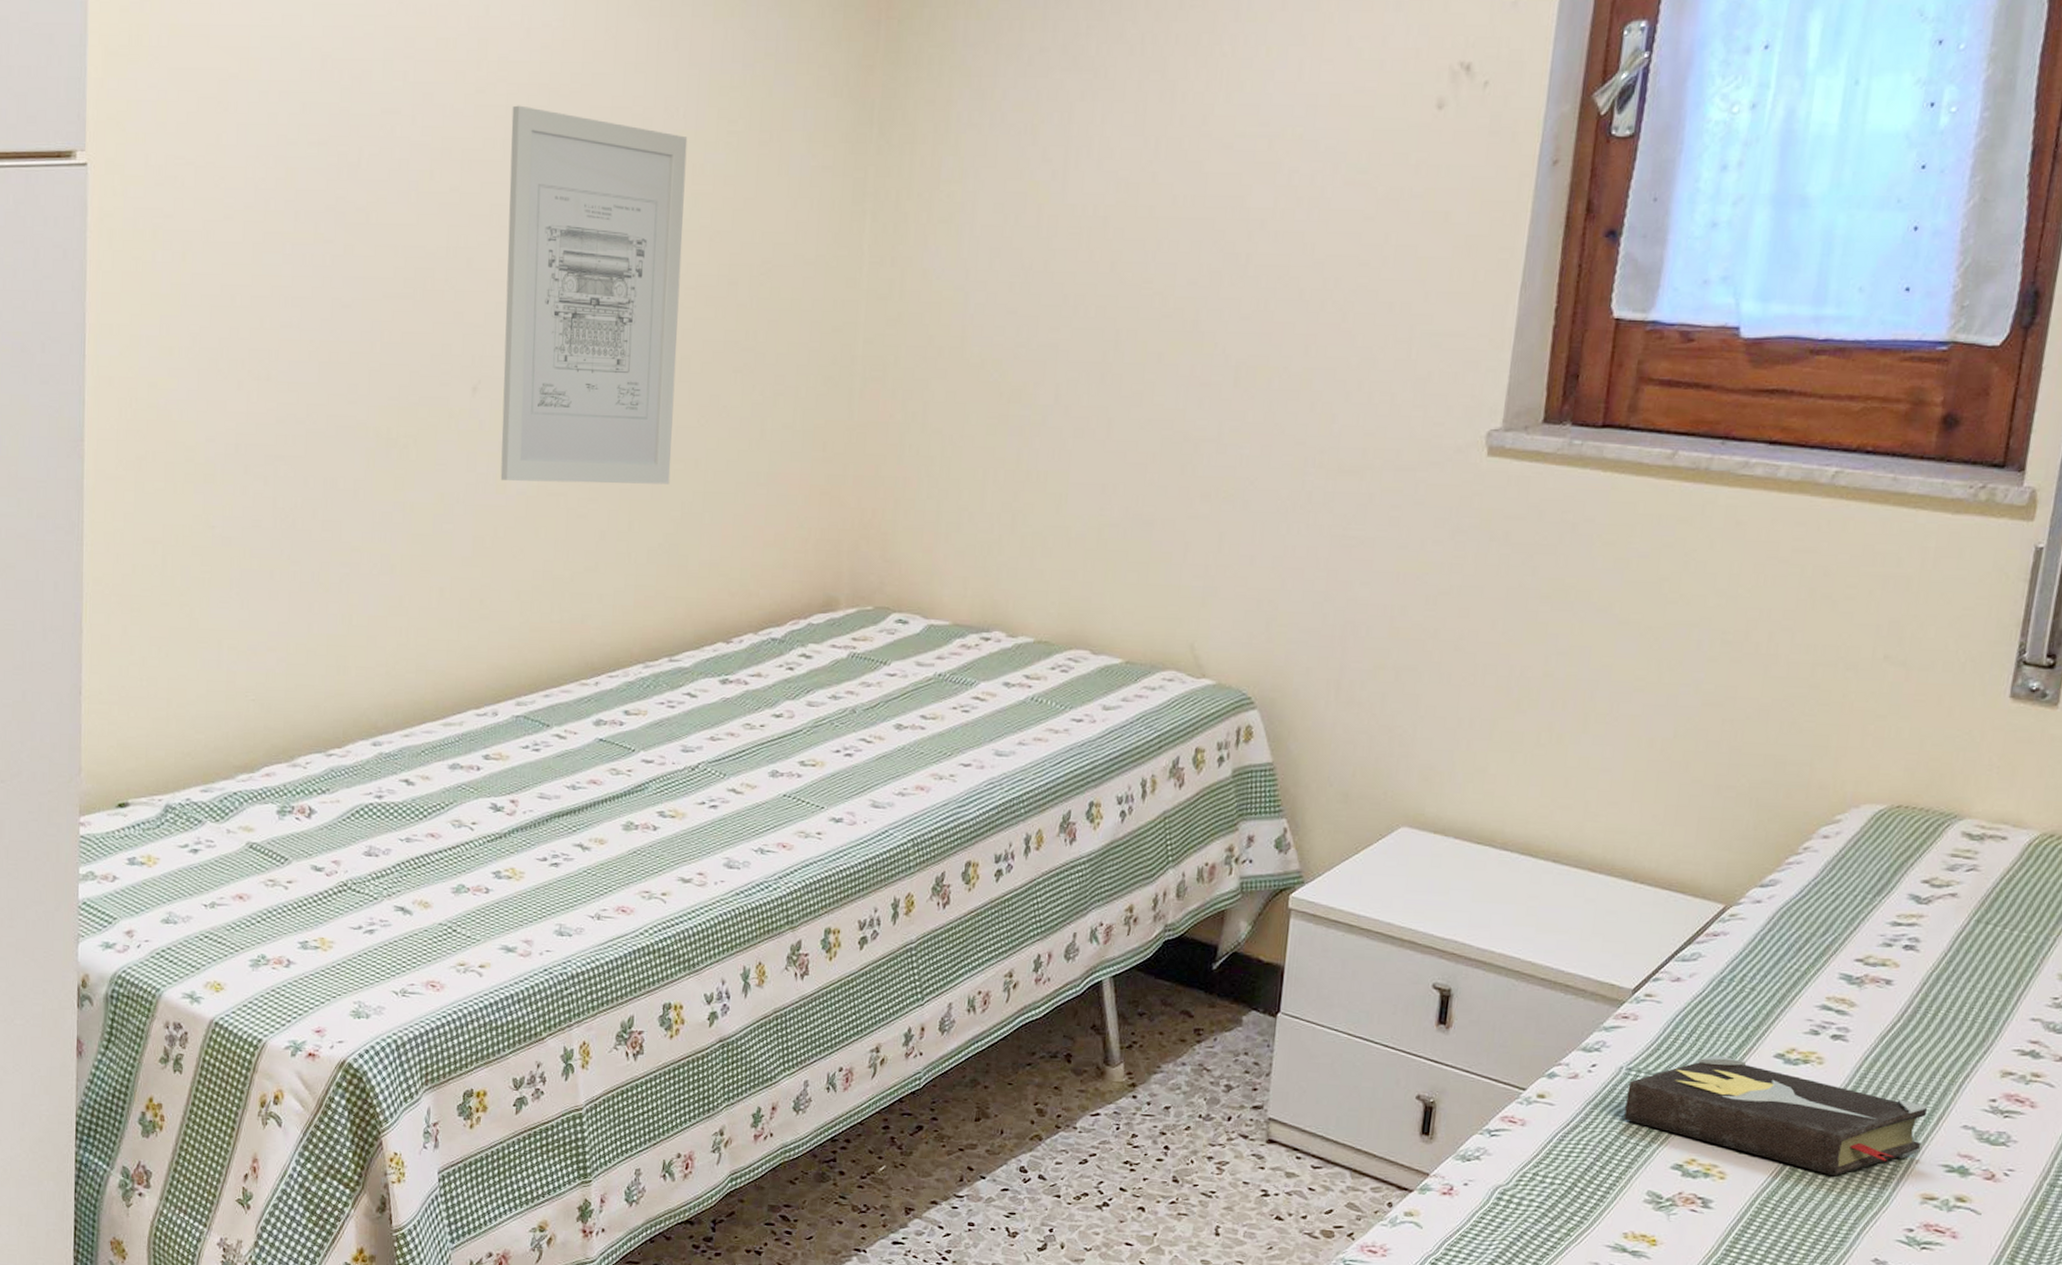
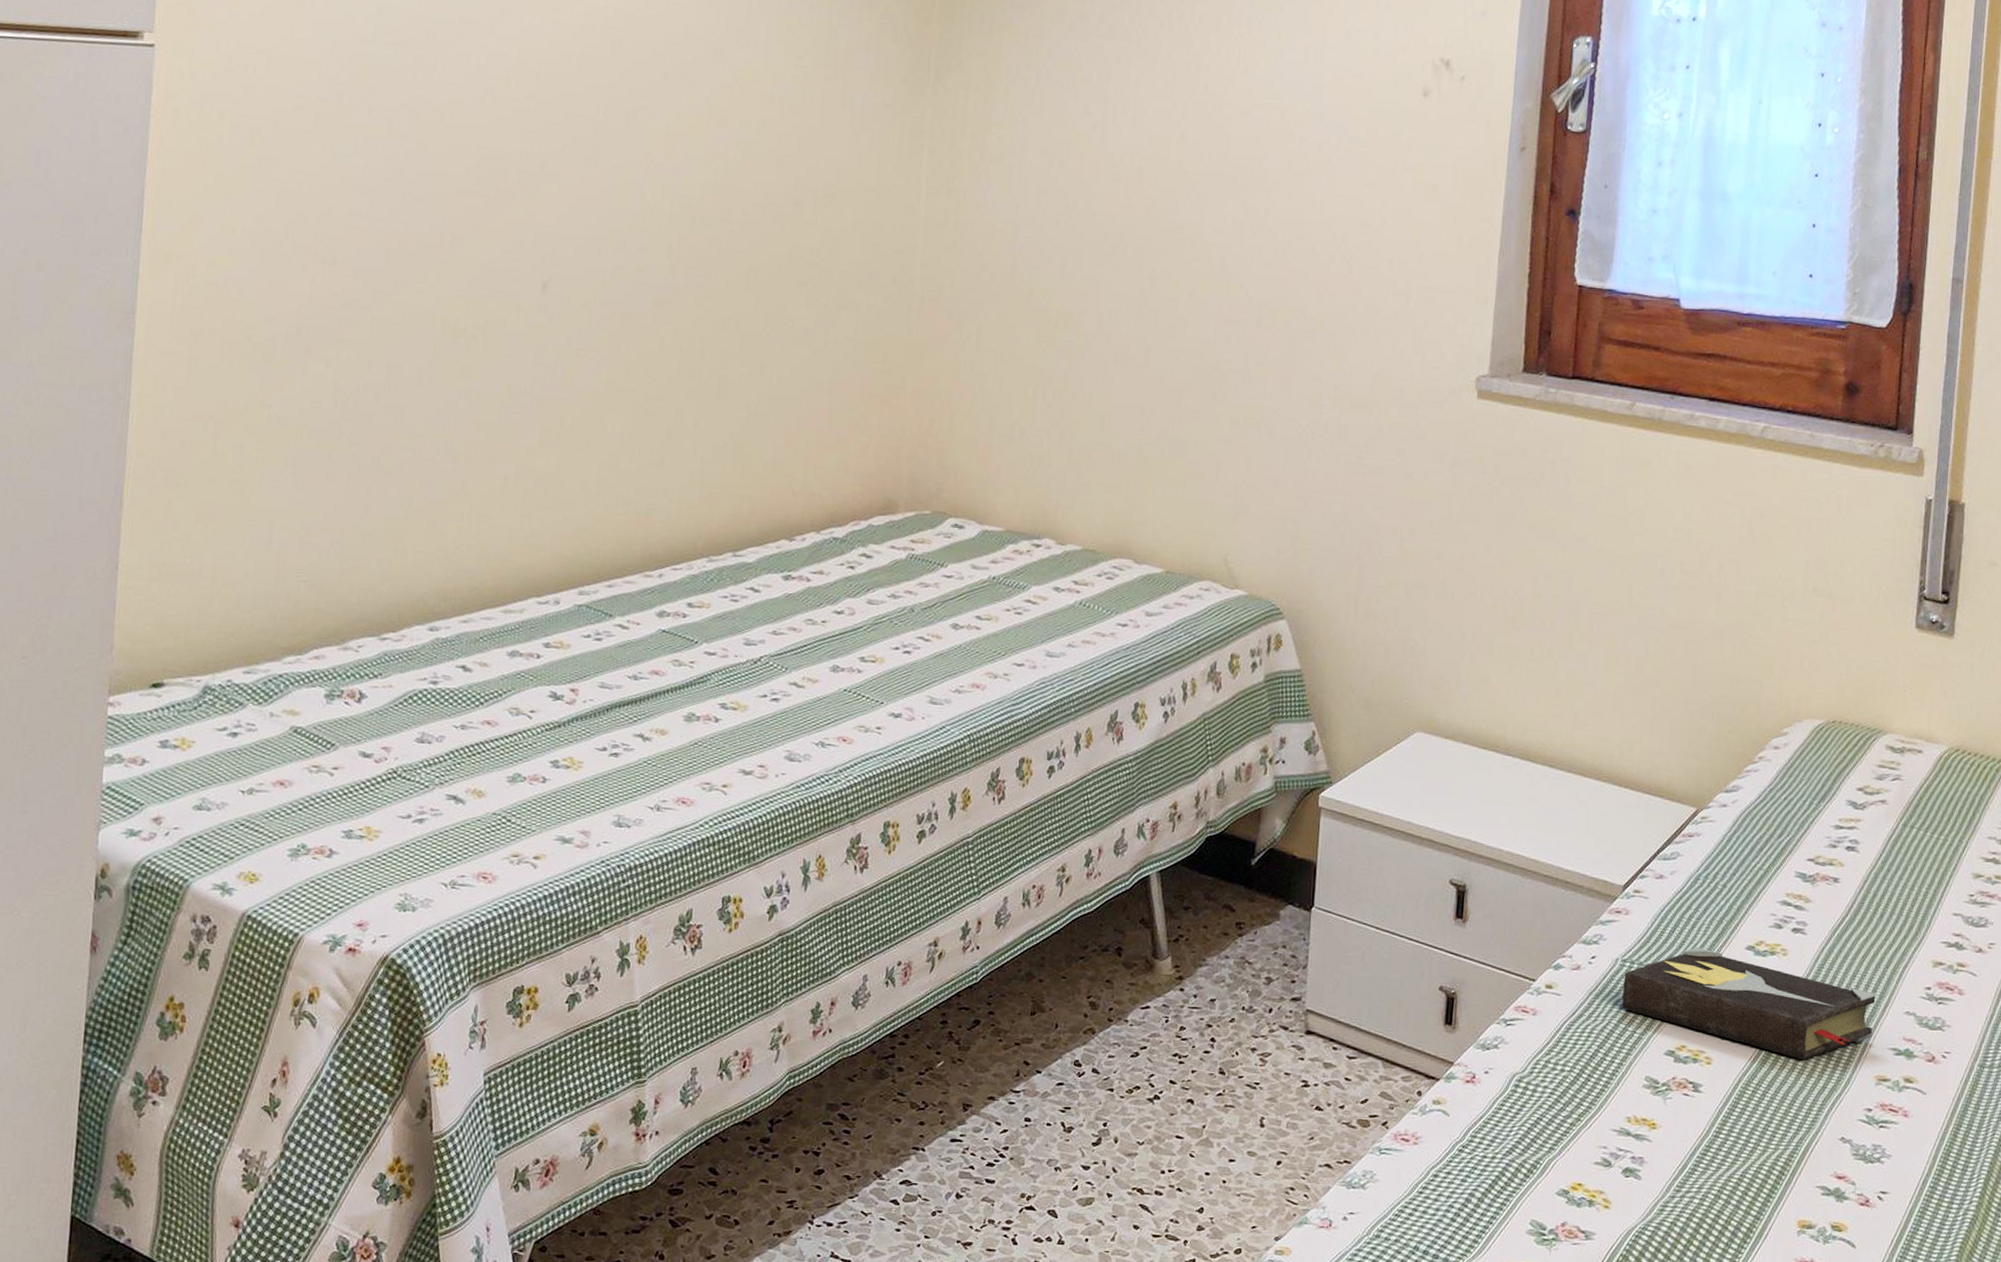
wall art: present [500,105,688,485] -> none [568,25,757,387]

